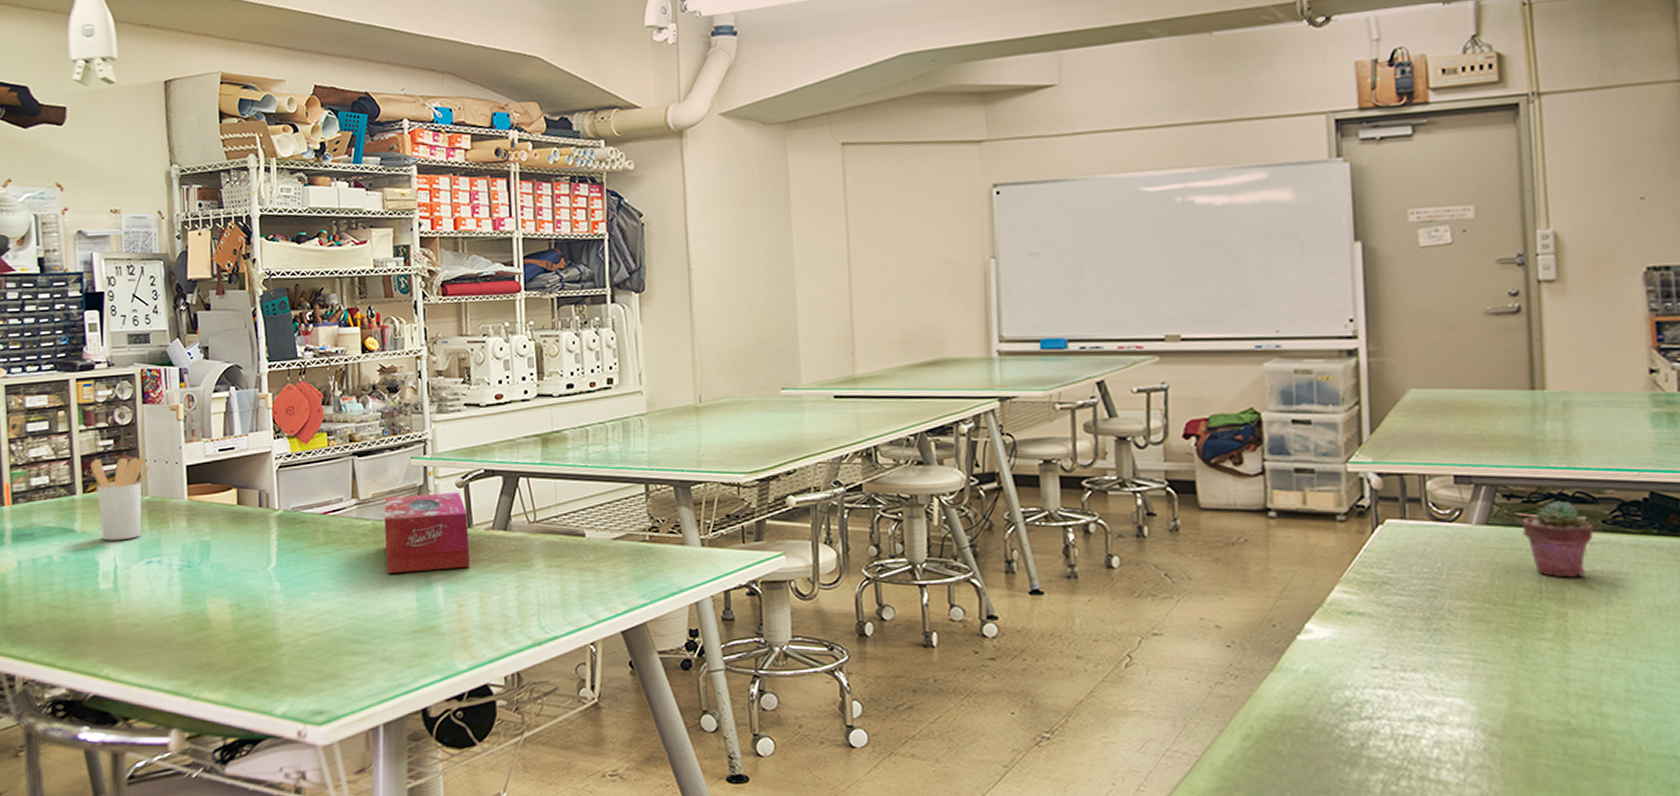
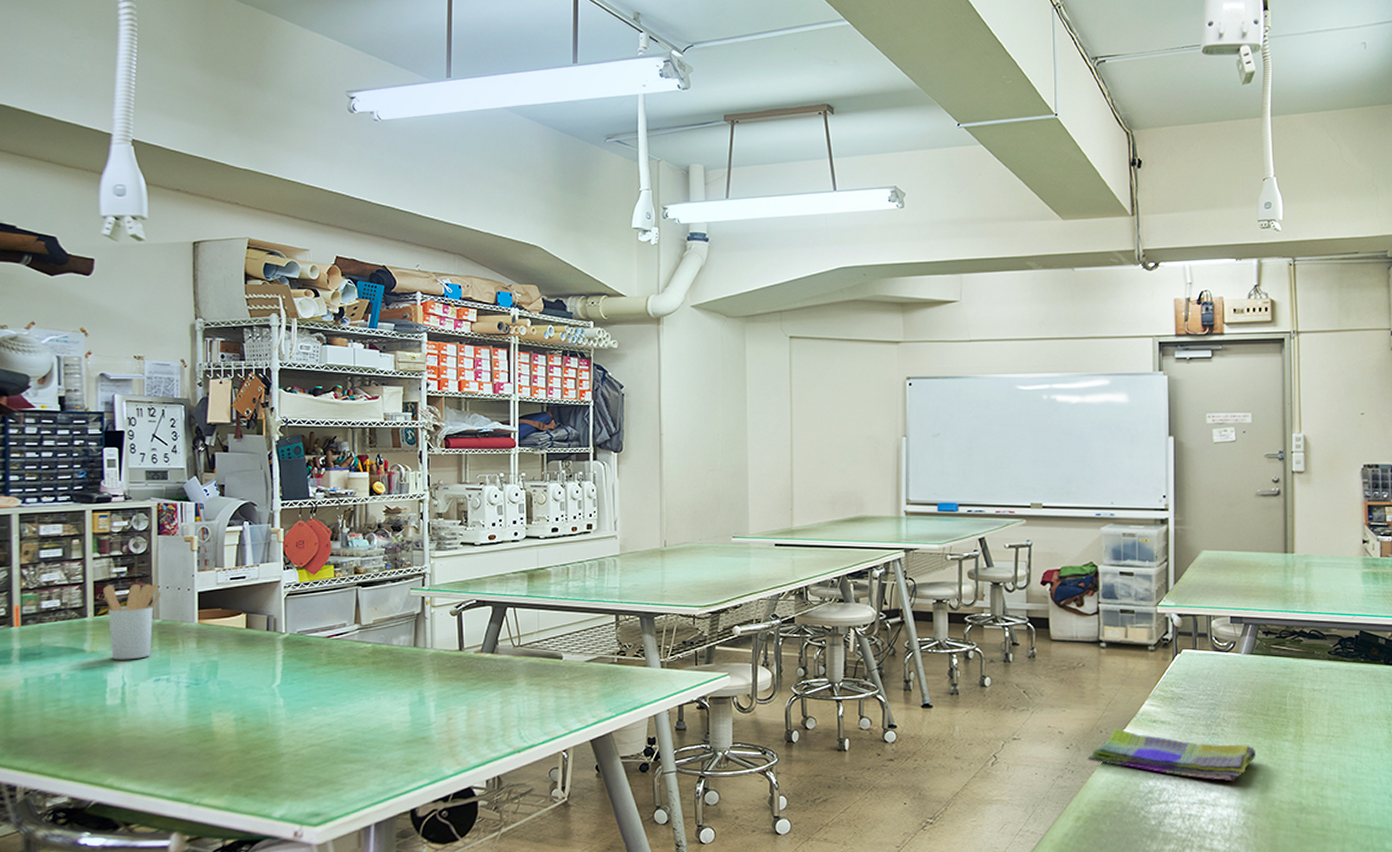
tissue box: present [384,493,470,574] -> none [384,620,459,691]
dish towel: none [1256,622,1500,693] -> present [1087,728,1257,782]
potted succulent: present [1522,501,1594,578] -> none [1275,637,1322,694]

